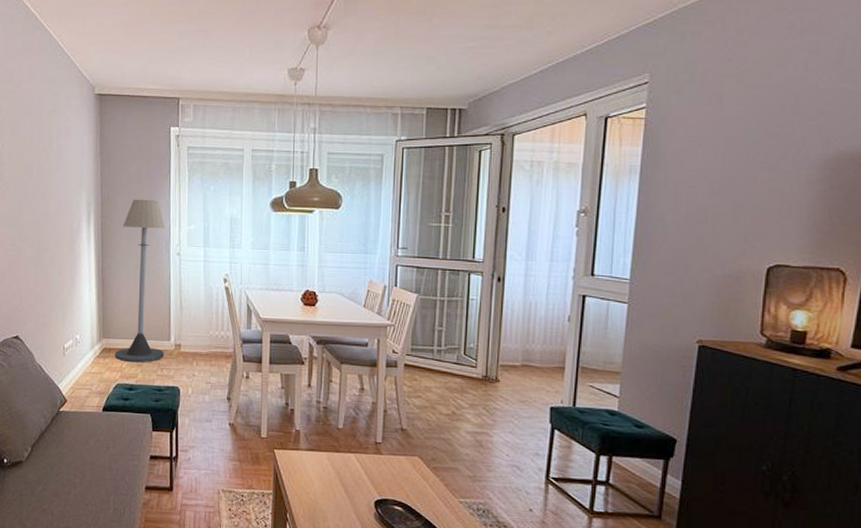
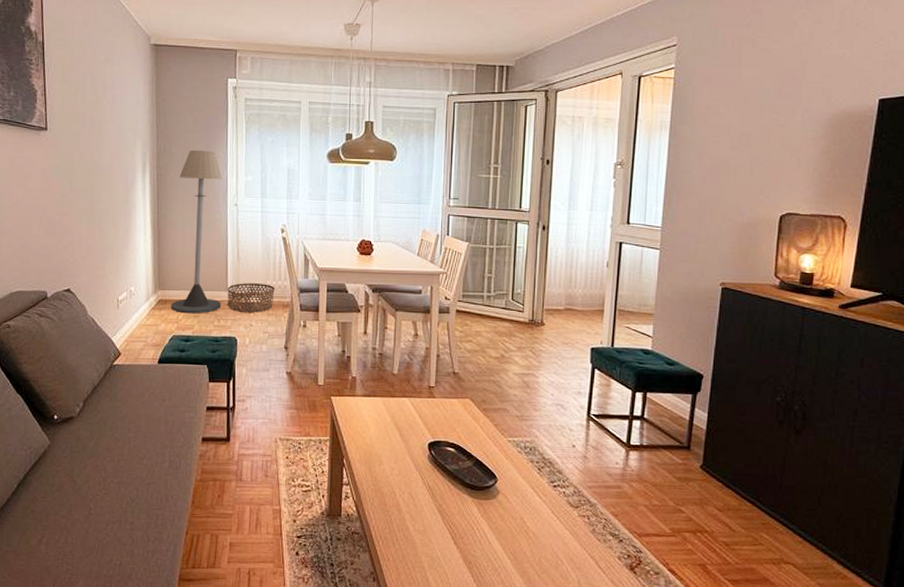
basket: none [170,333,217,363] -> present [227,283,275,312]

